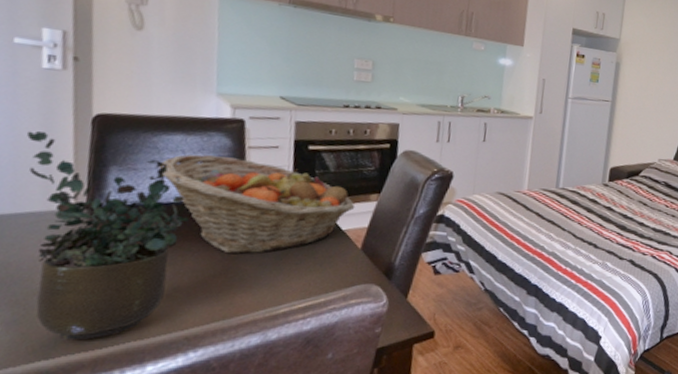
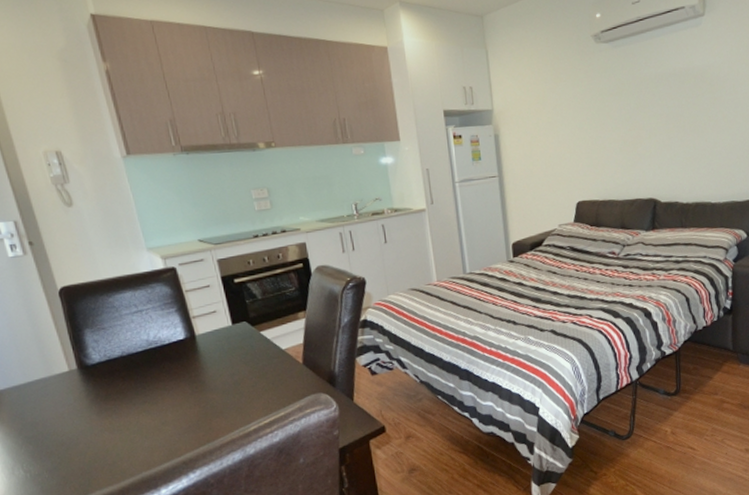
potted plant: present [26,130,189,340] -> none [15,310,157,477]
fruit basket: present [159,154,355,254] -> none [121,302,288,386]

